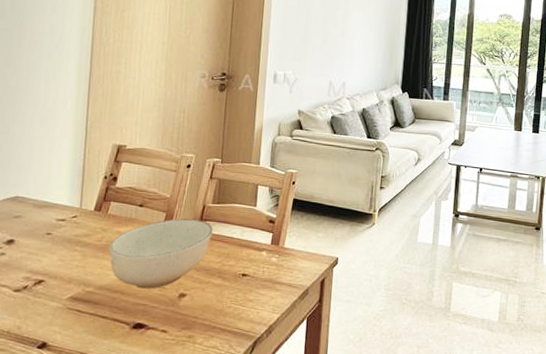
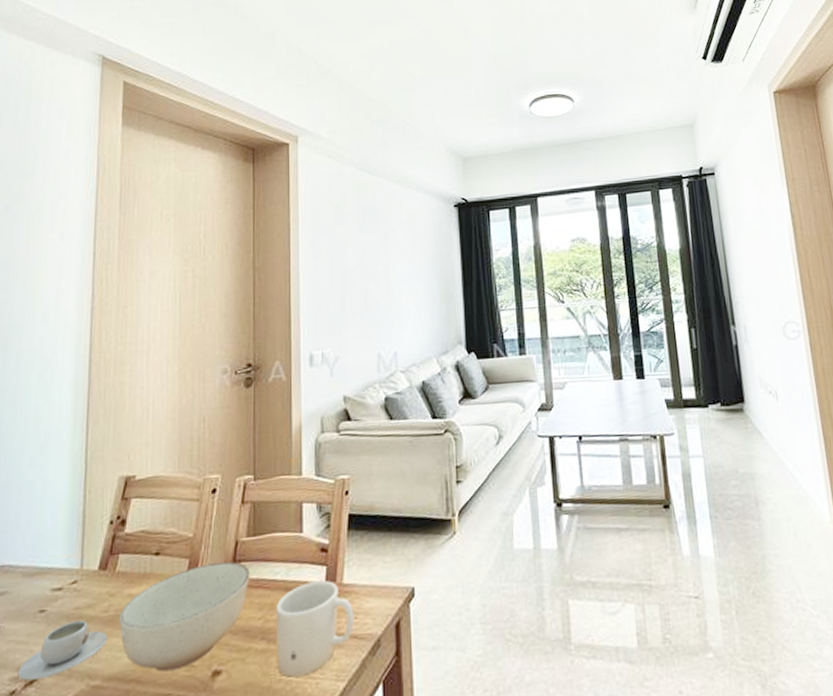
teacup: none [29,244,100,281] -> present [17,619,108,681]
mug: none [228,242,291,306] -> present [275,580,354,678]

